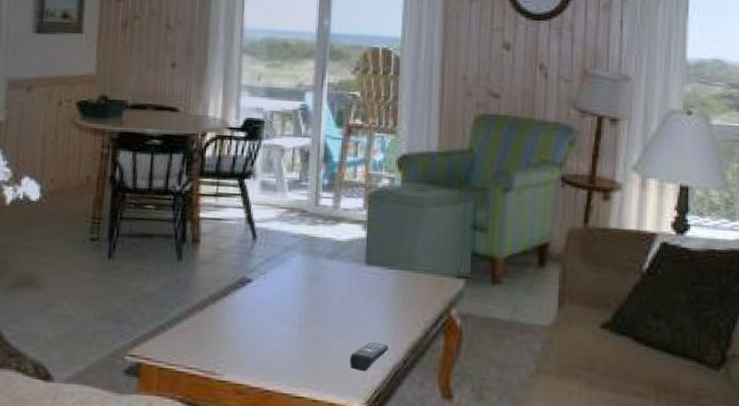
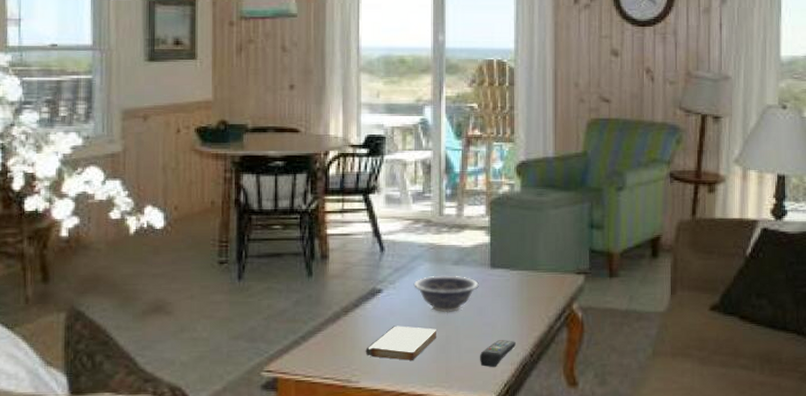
book: none [231,318,306,357] -> present [365,326,436,360]
decorative bowl: none [284,268,353,309] -> present [413,275,479,313]

